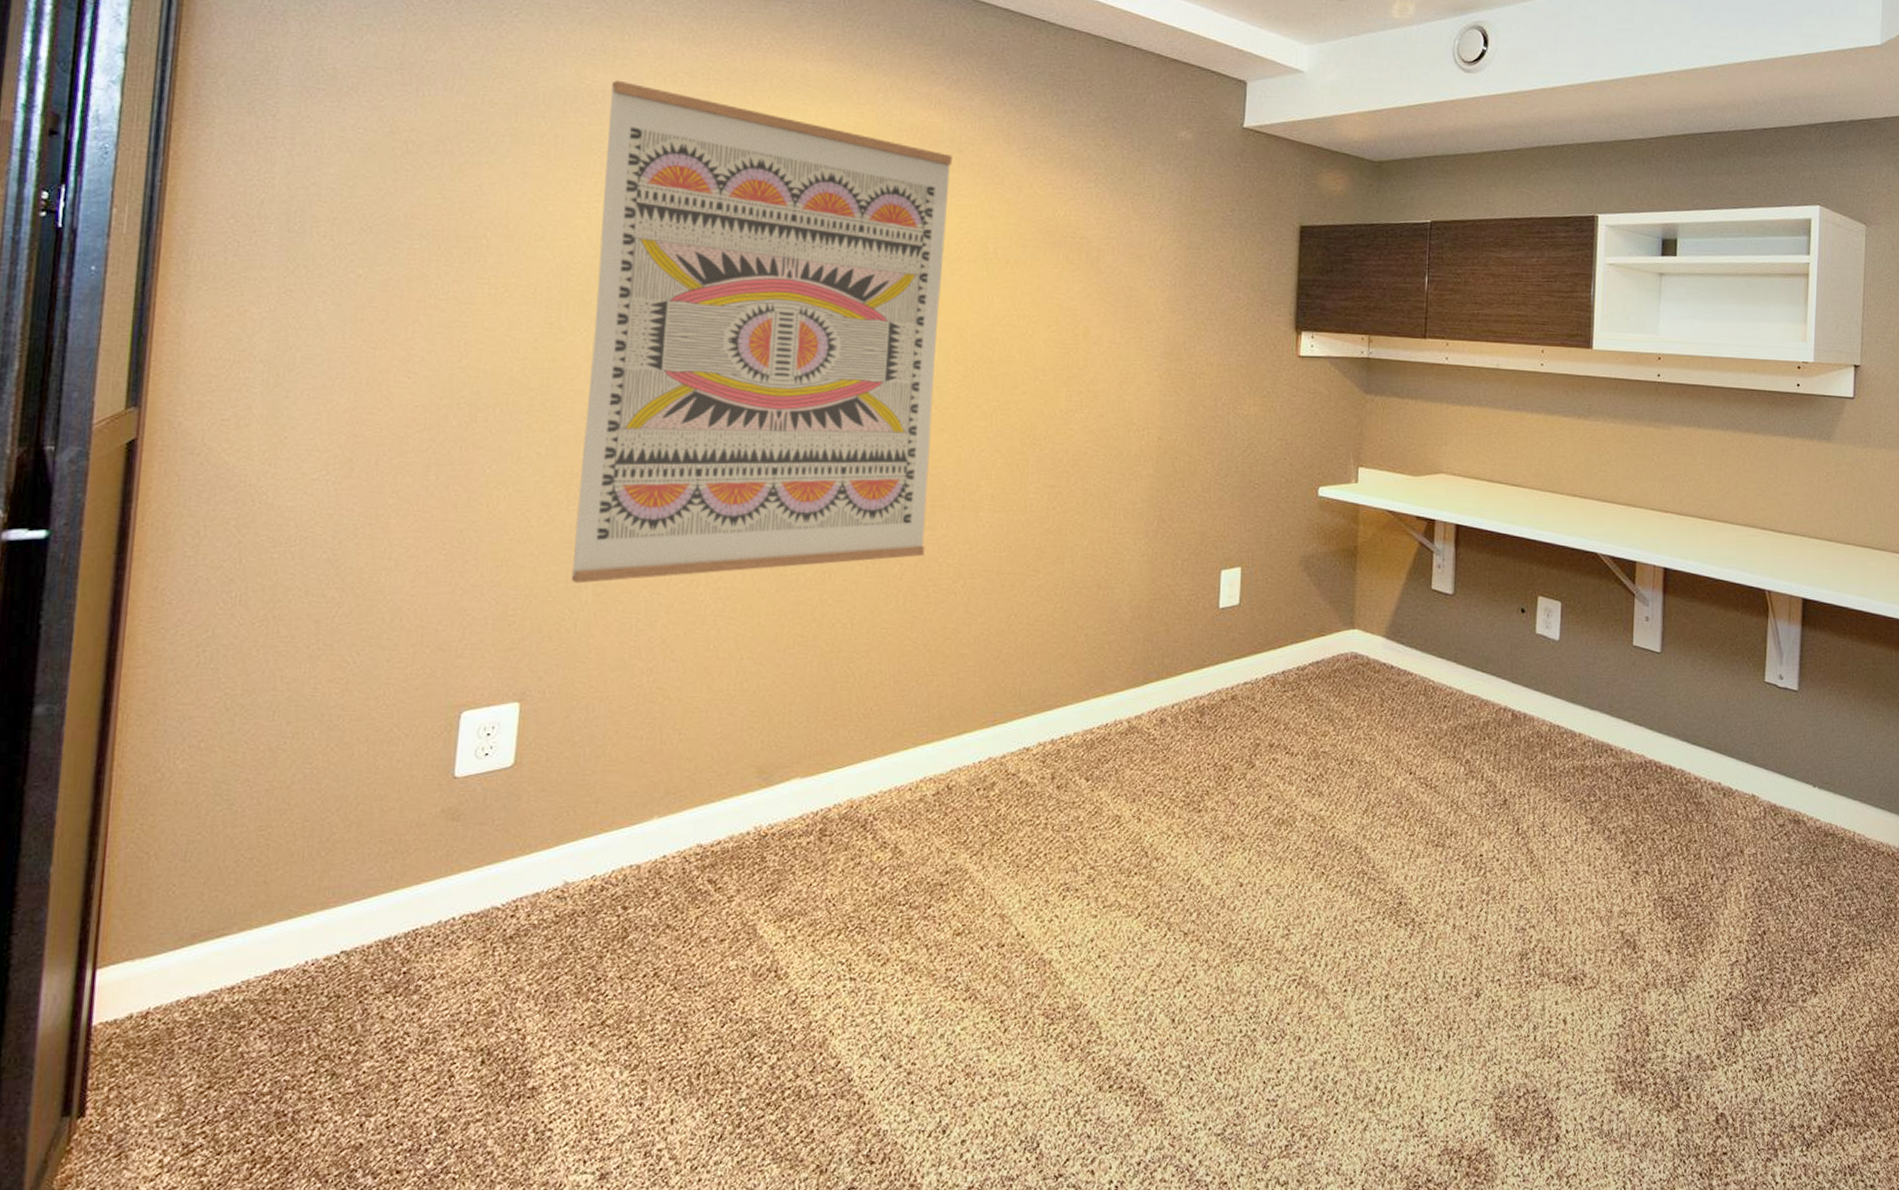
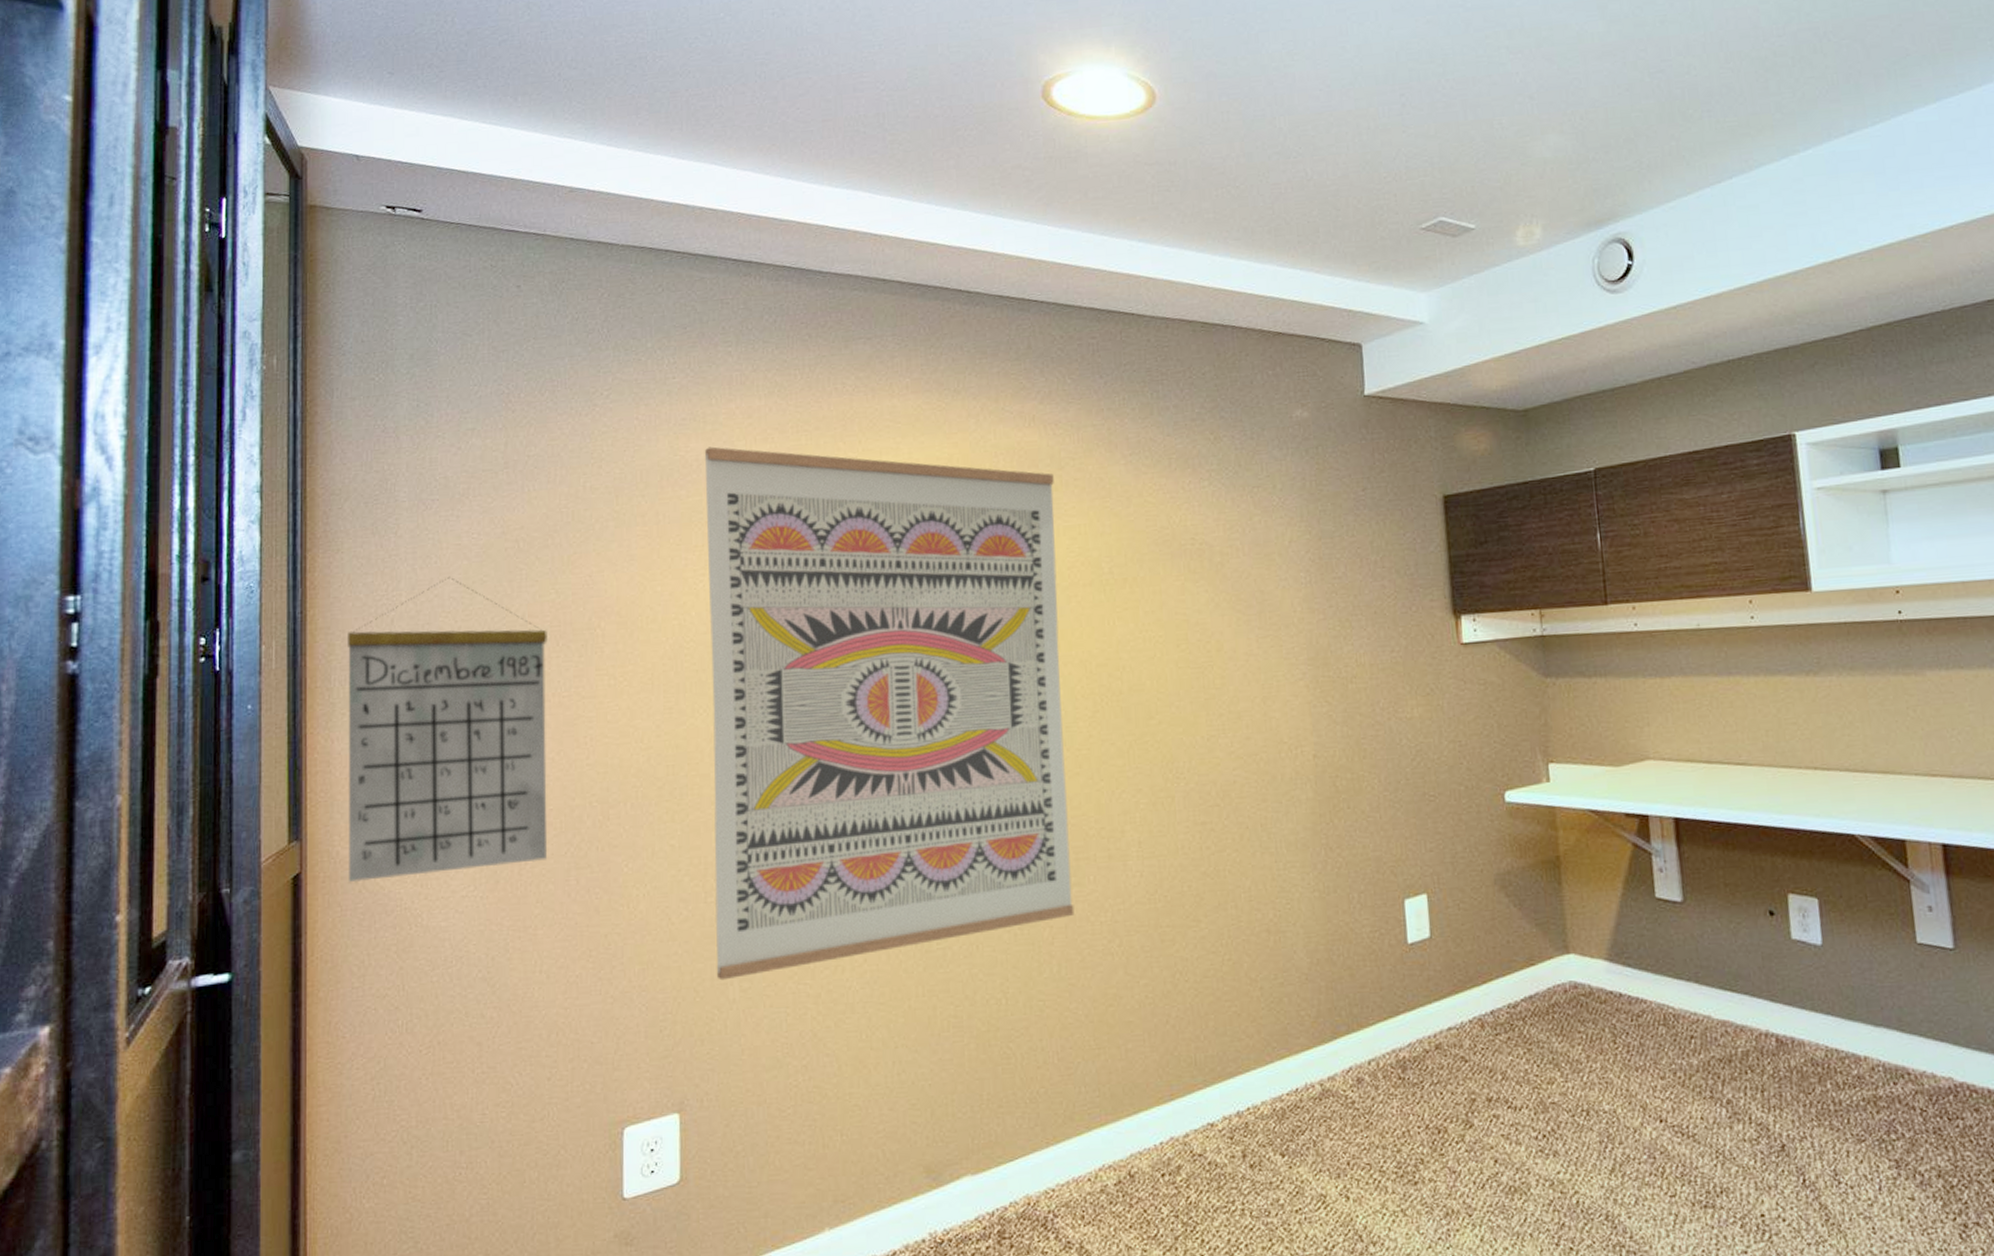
calendar: none [190,166,429,455] -> present [346,576,548,883]

